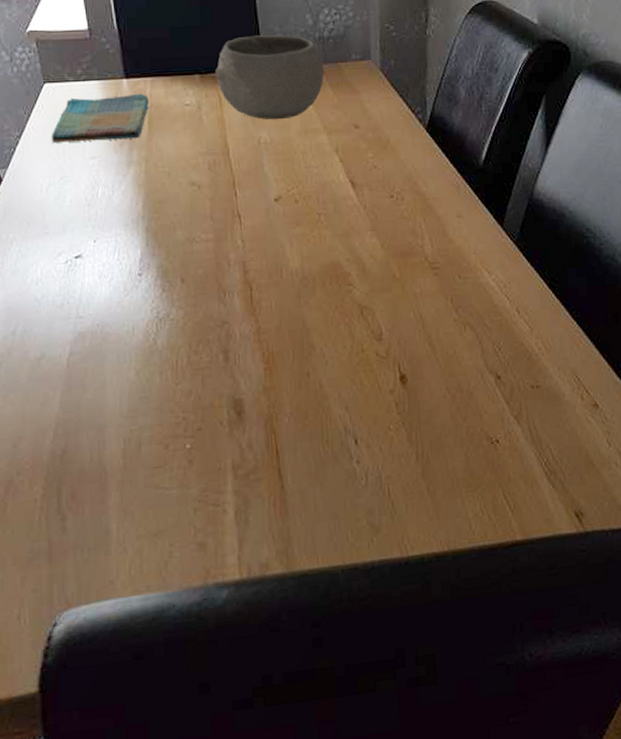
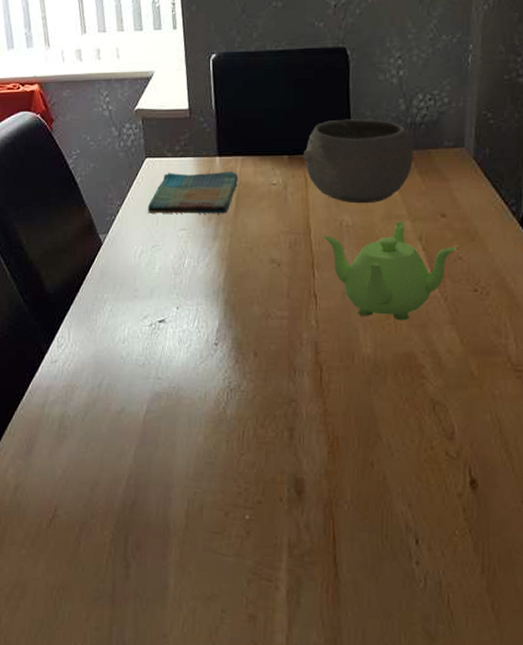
teapot: none [243,134,372,232] -> present [324,221,458,321]

